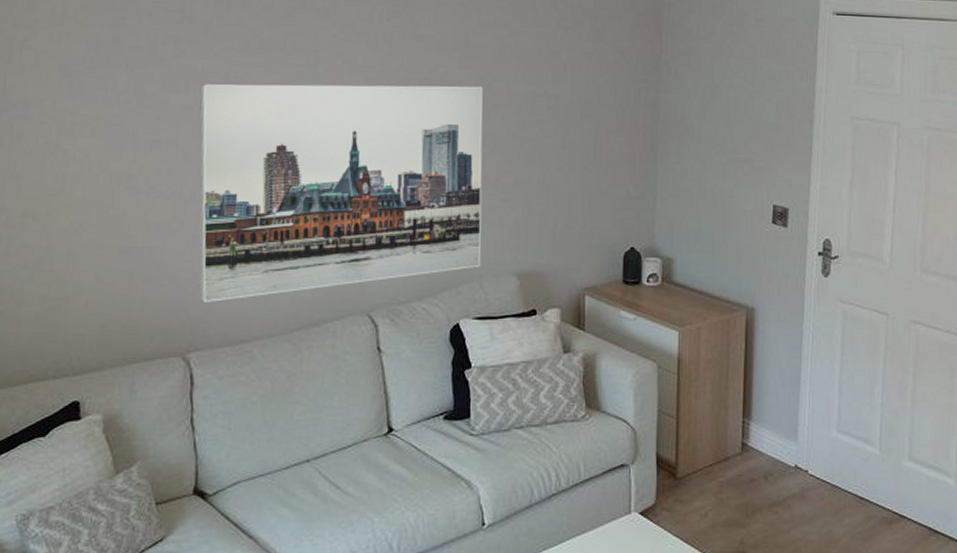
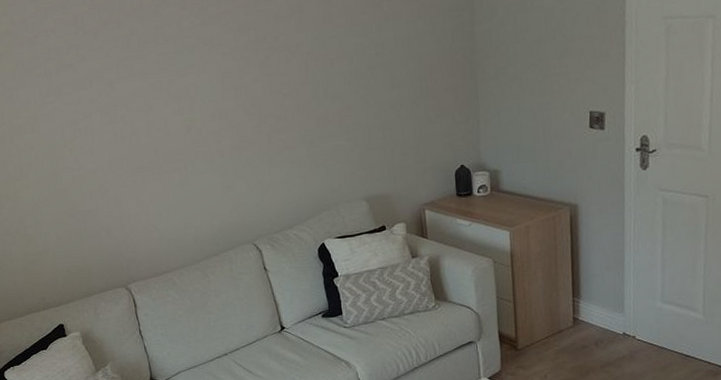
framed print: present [199,83,483,302] -> none [100,45,336,246]

